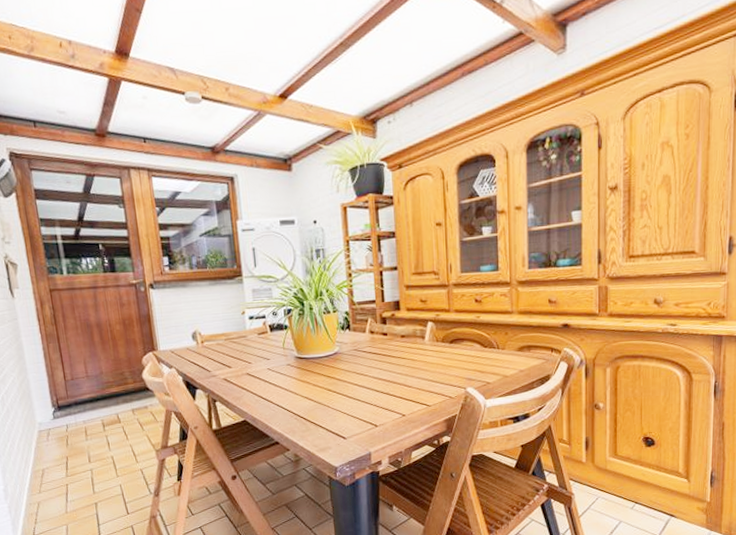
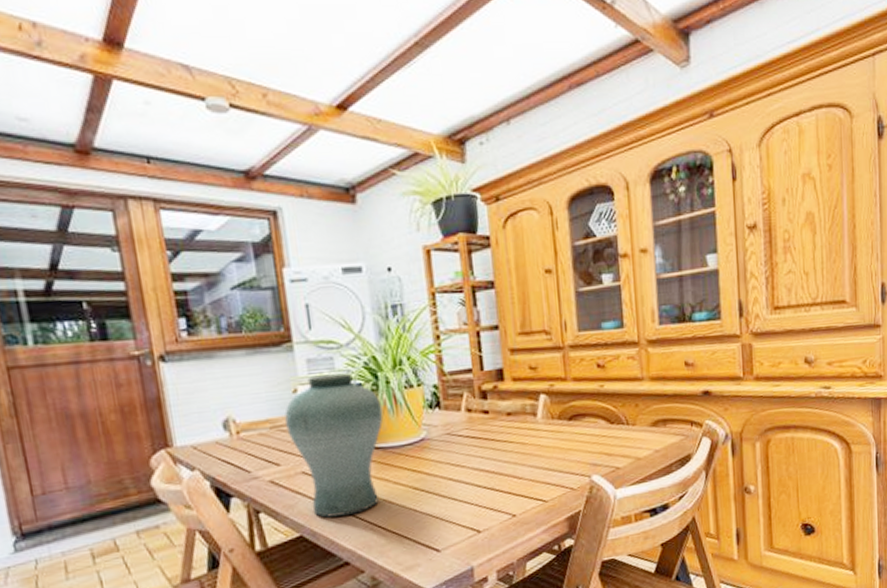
vase: none [235,300,307,408] -> present [285,372,383,518]

